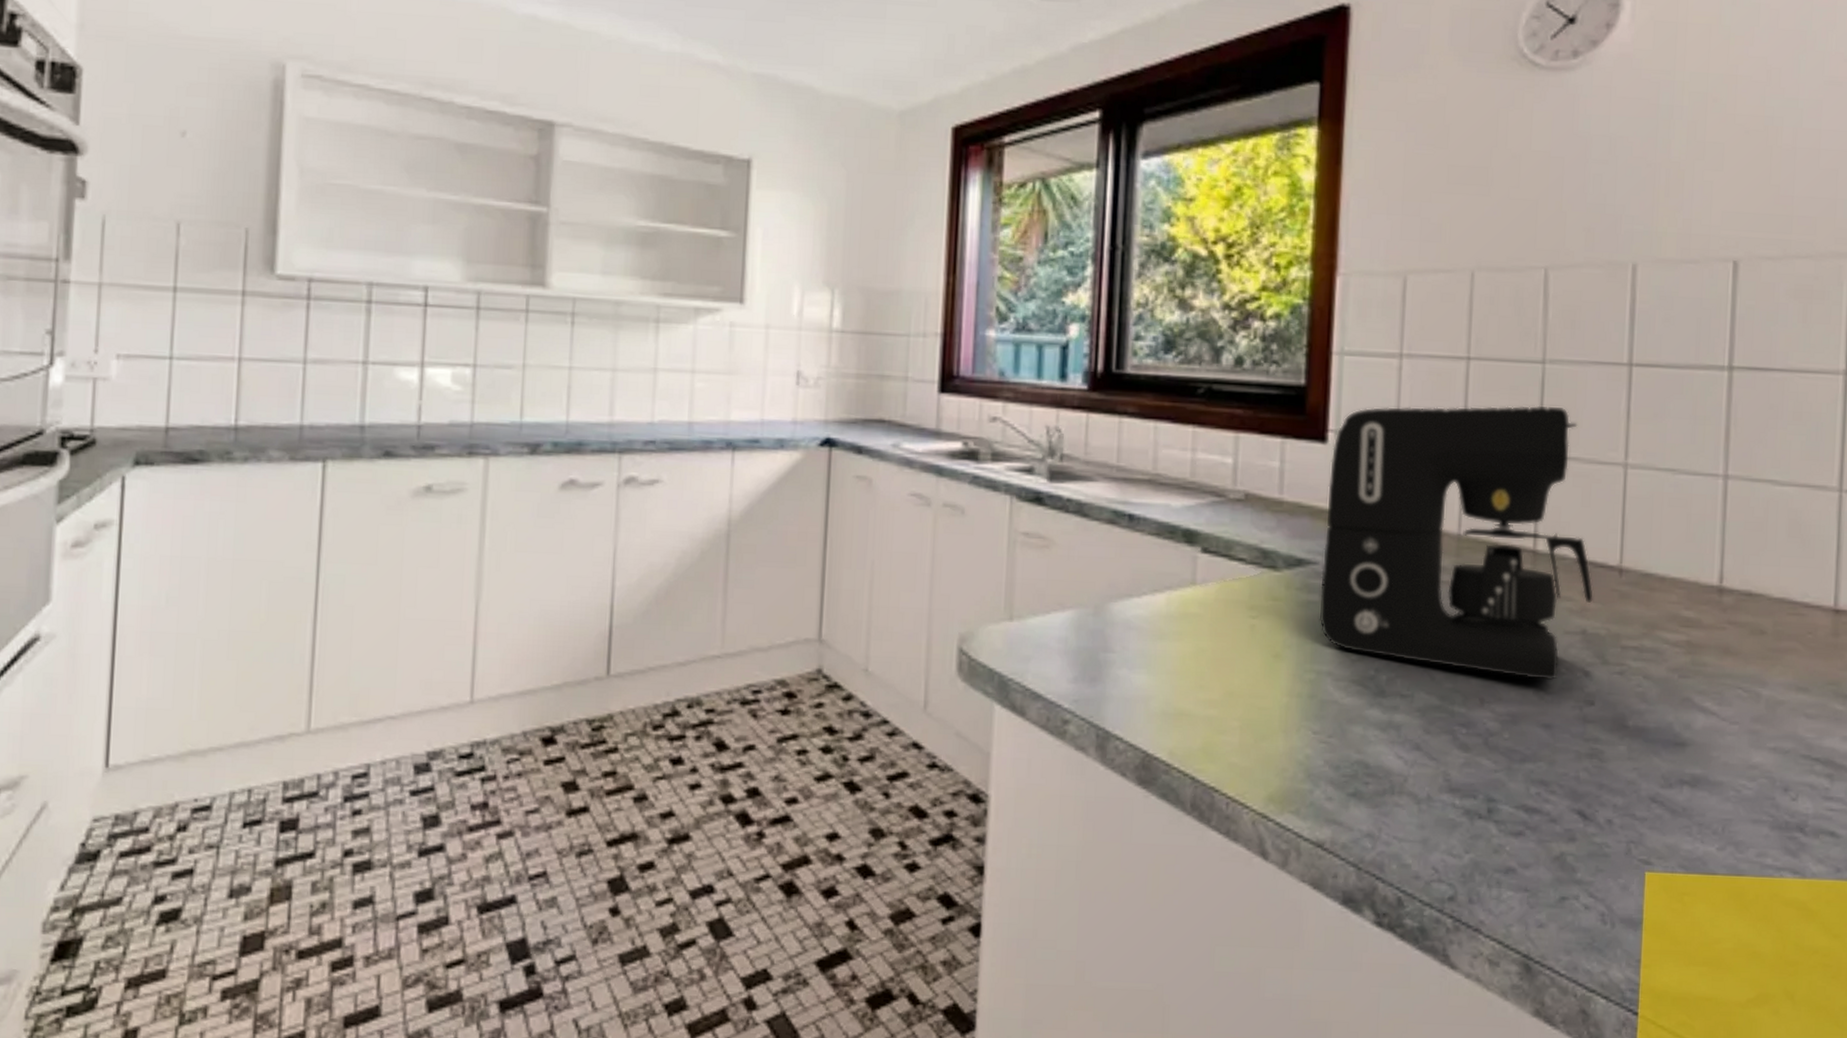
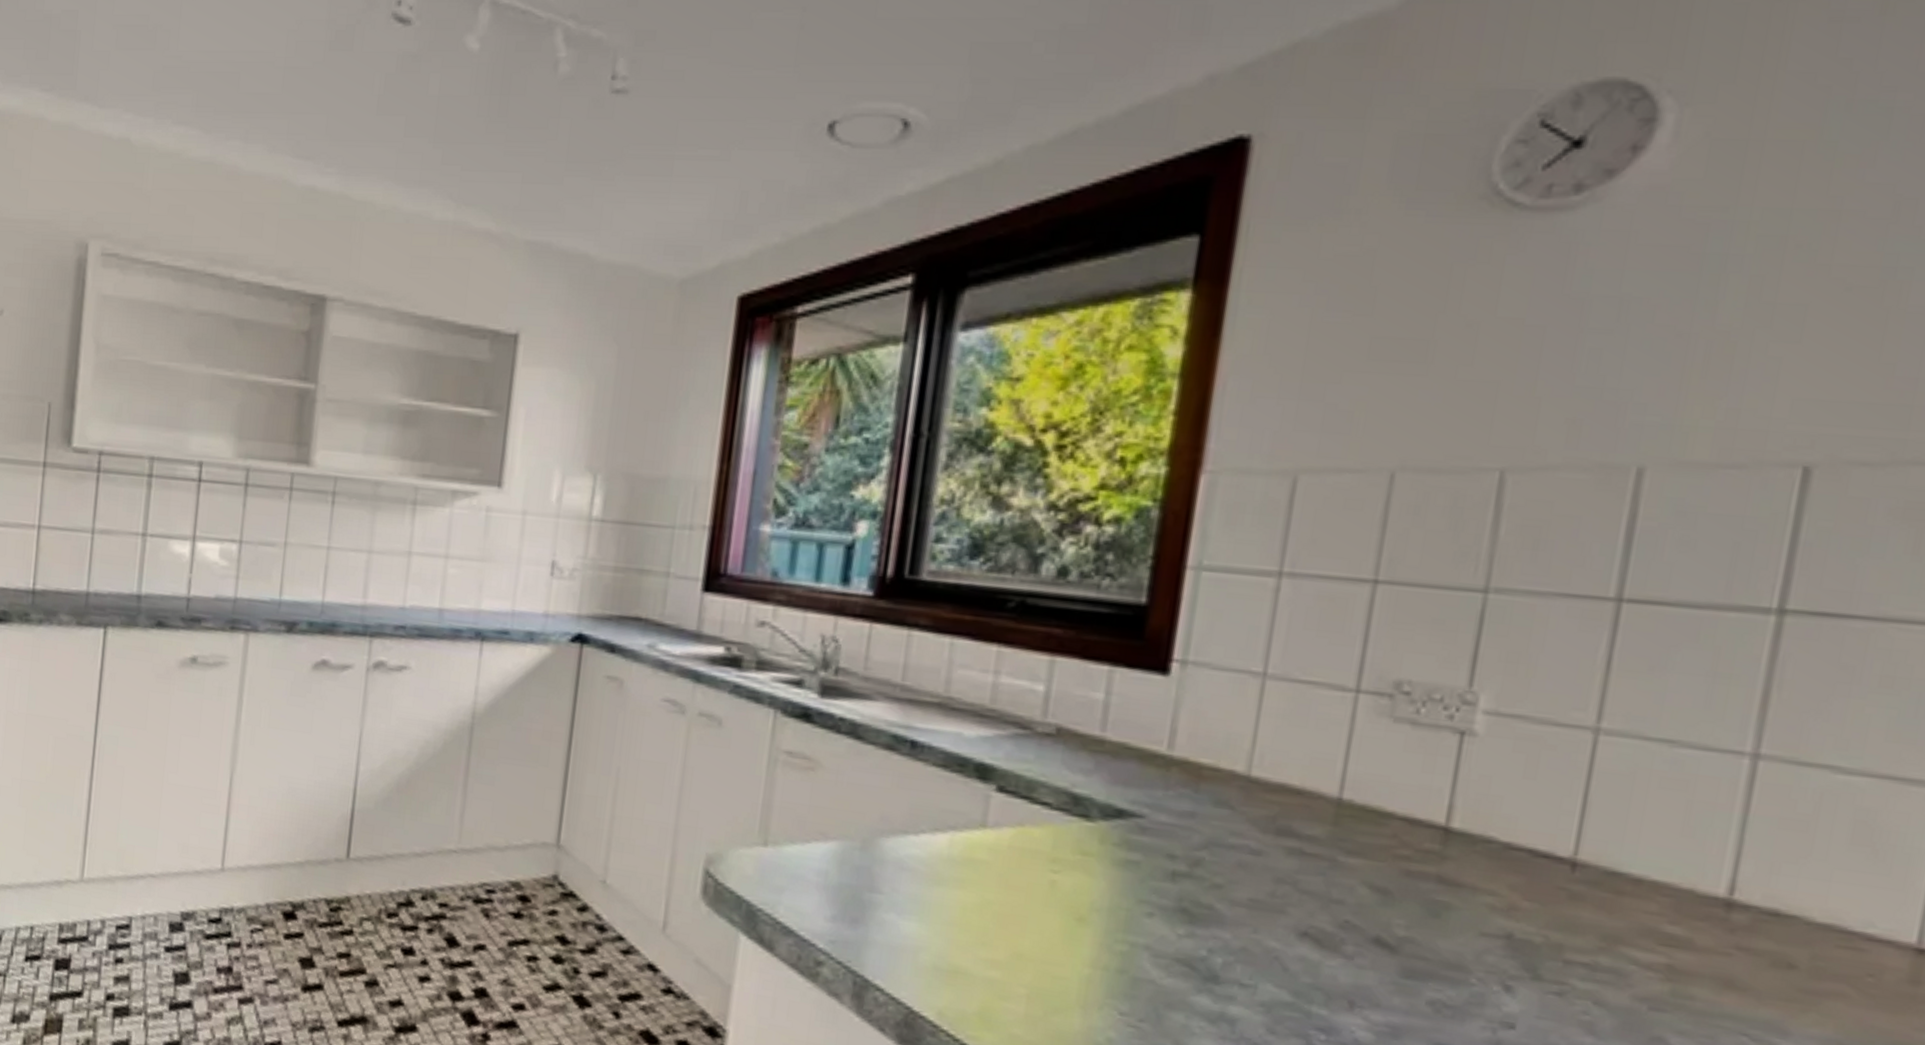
coffee maker: present [1319,405,1594,681] -> none [1139,635,1530,992]

